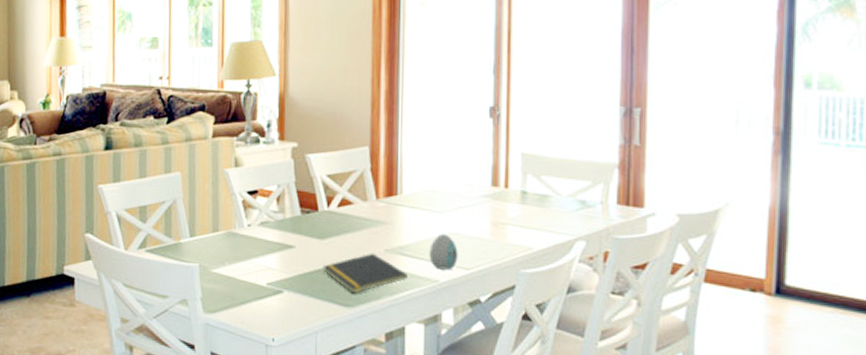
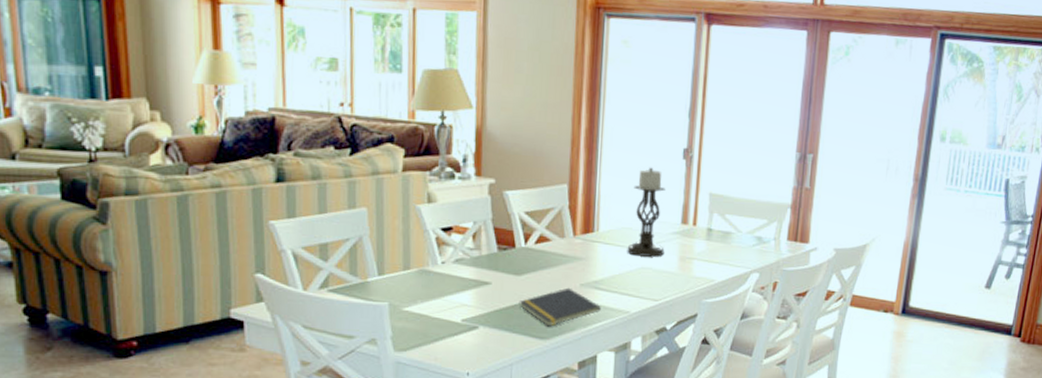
decorative egg: present [429,234,458,270] -> none [621,268,649,302]
candle holder: none [433,127,474,222] -> present [627,167,666,257]

